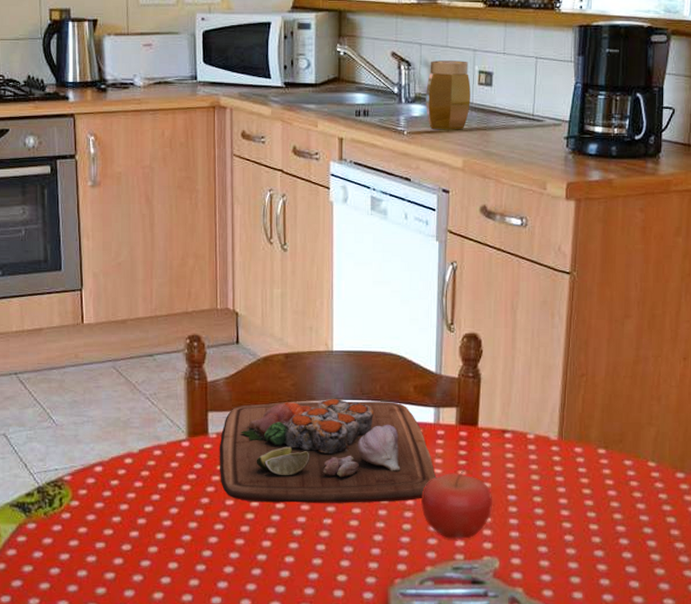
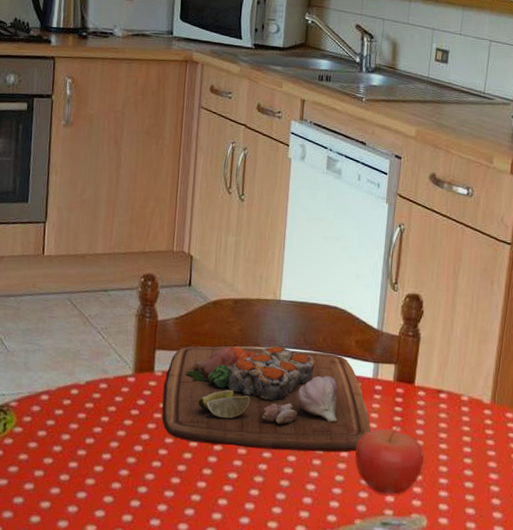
jar: present [426,60,471,130] -> none [384,35,428,101]

